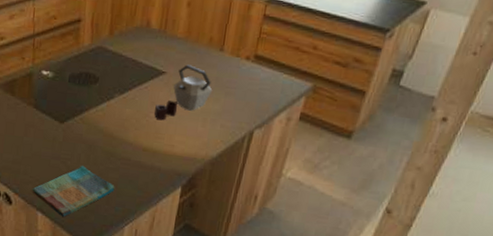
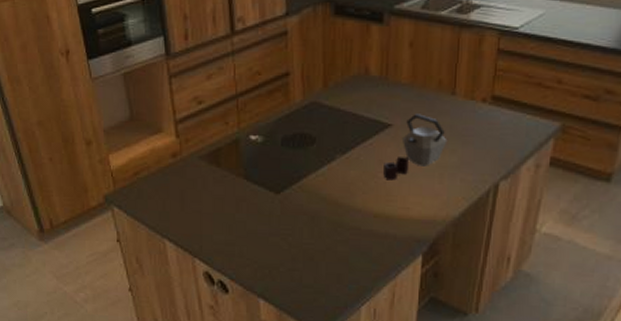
dish towel: present [32,165,115,218] -> none [250,240,346,303]

